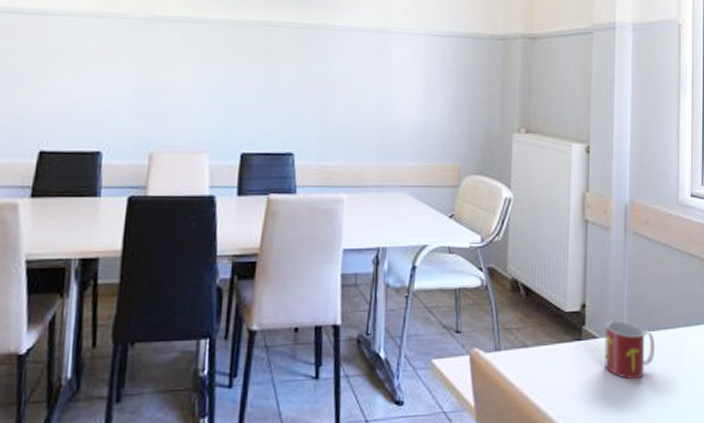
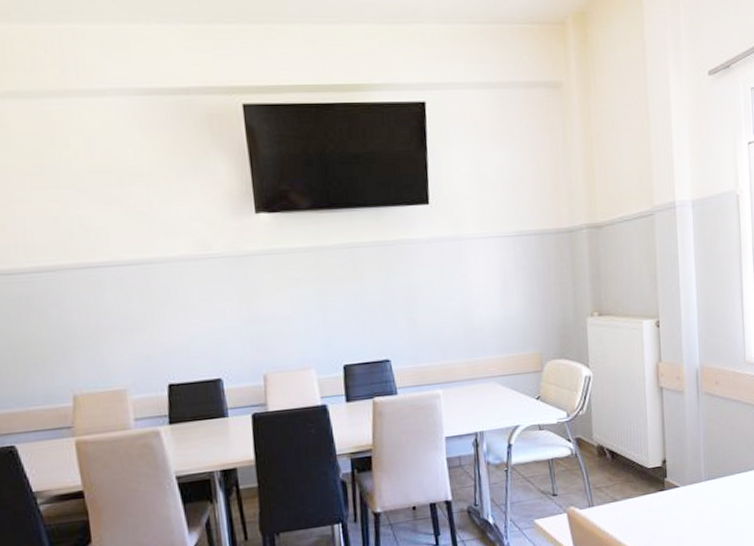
mug: present [605,320,656,380] -> none [685,470,732,519]

